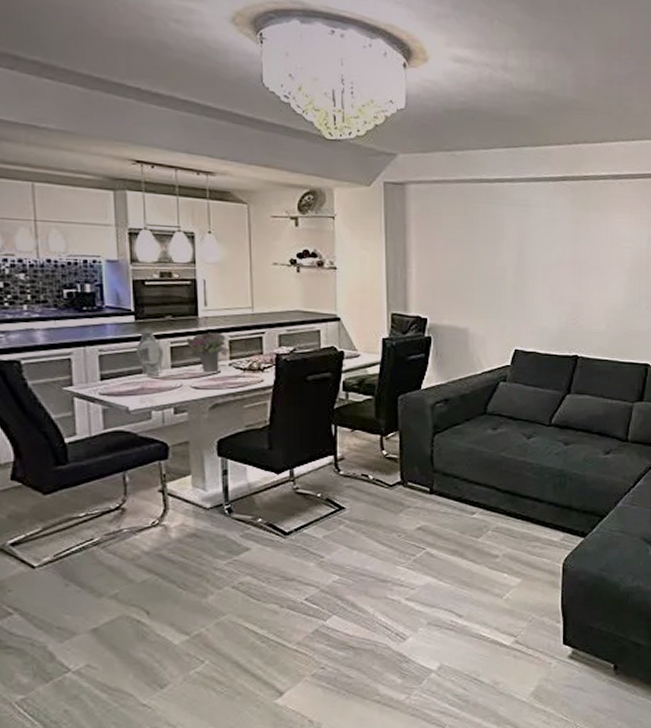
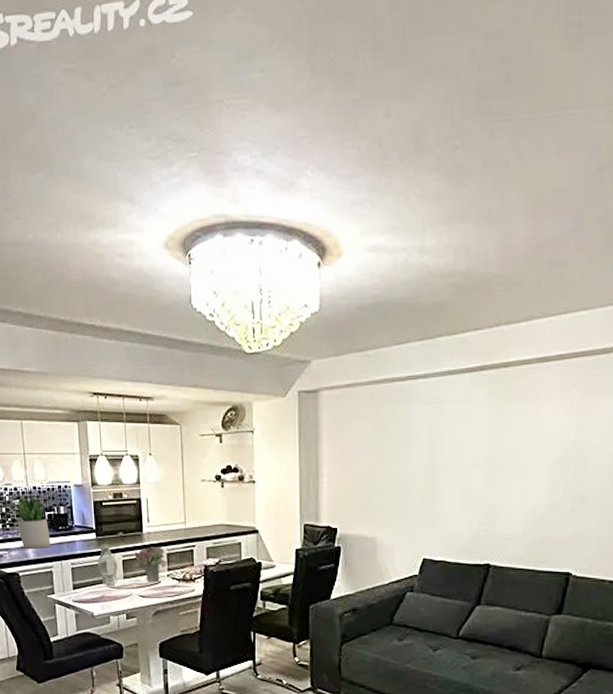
planter: none [16,267,70,332] -> present [13,493,51,549]

